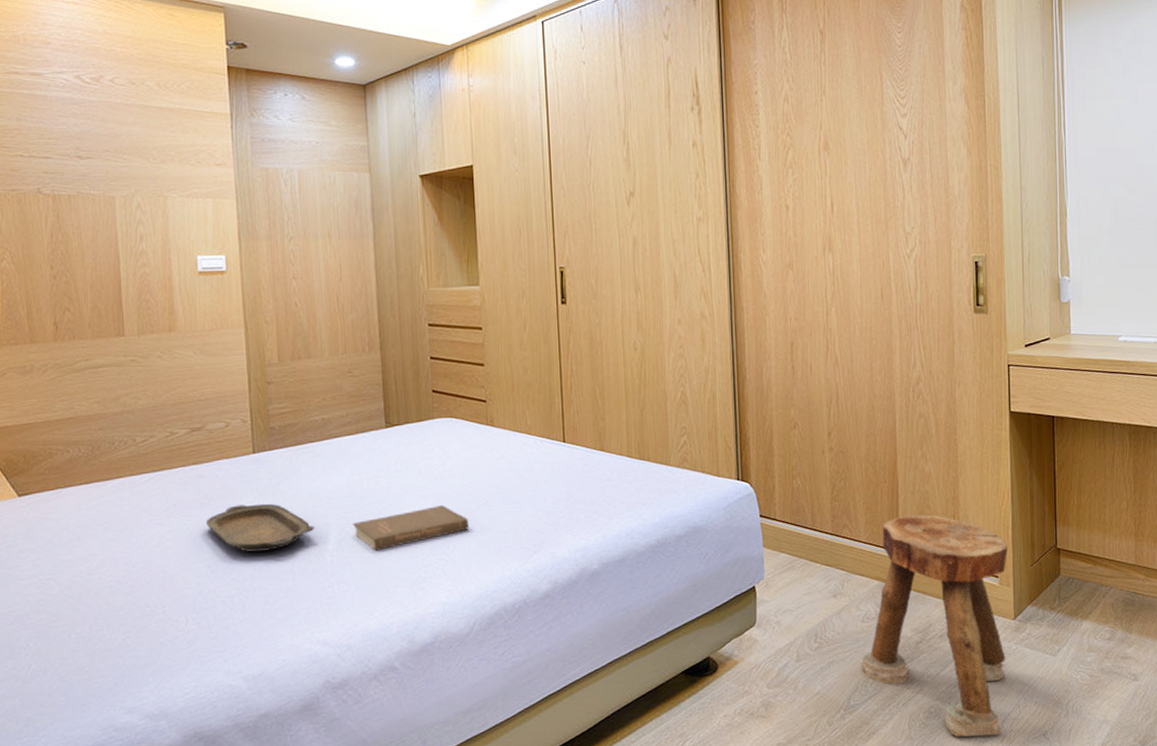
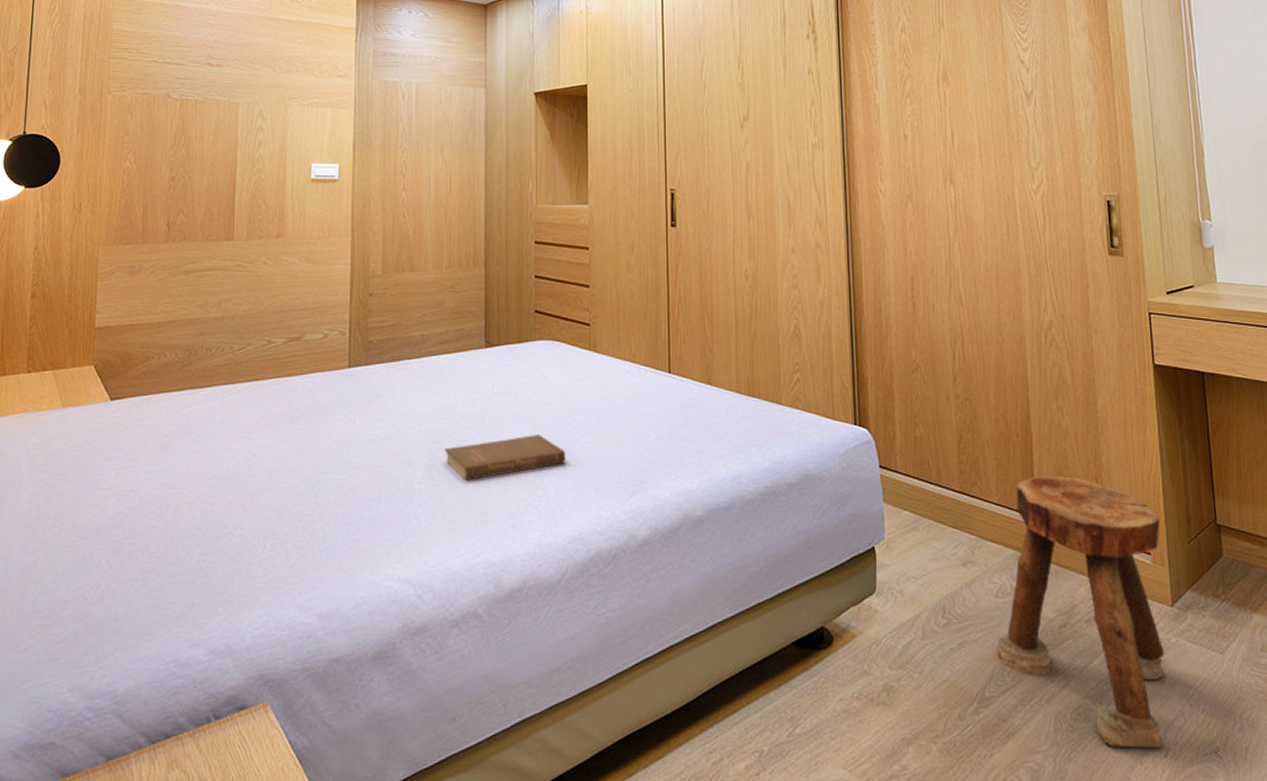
serving tray: present [205,503,315,552] -> none [294,422,405,474]

